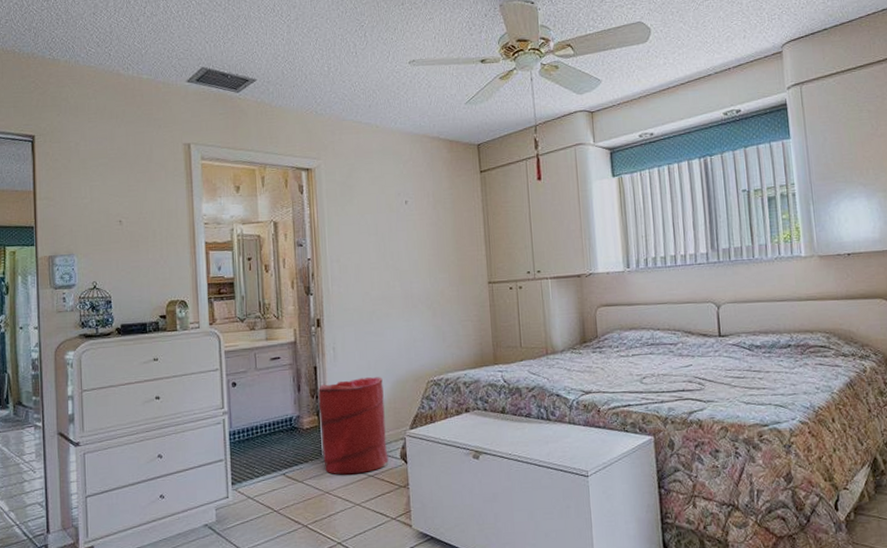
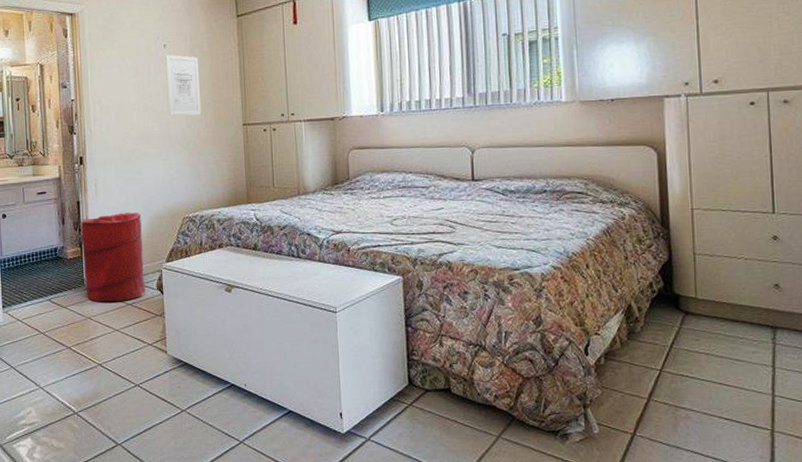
wall art: none [407,210,445,274] -> present [165,54,201,116]

